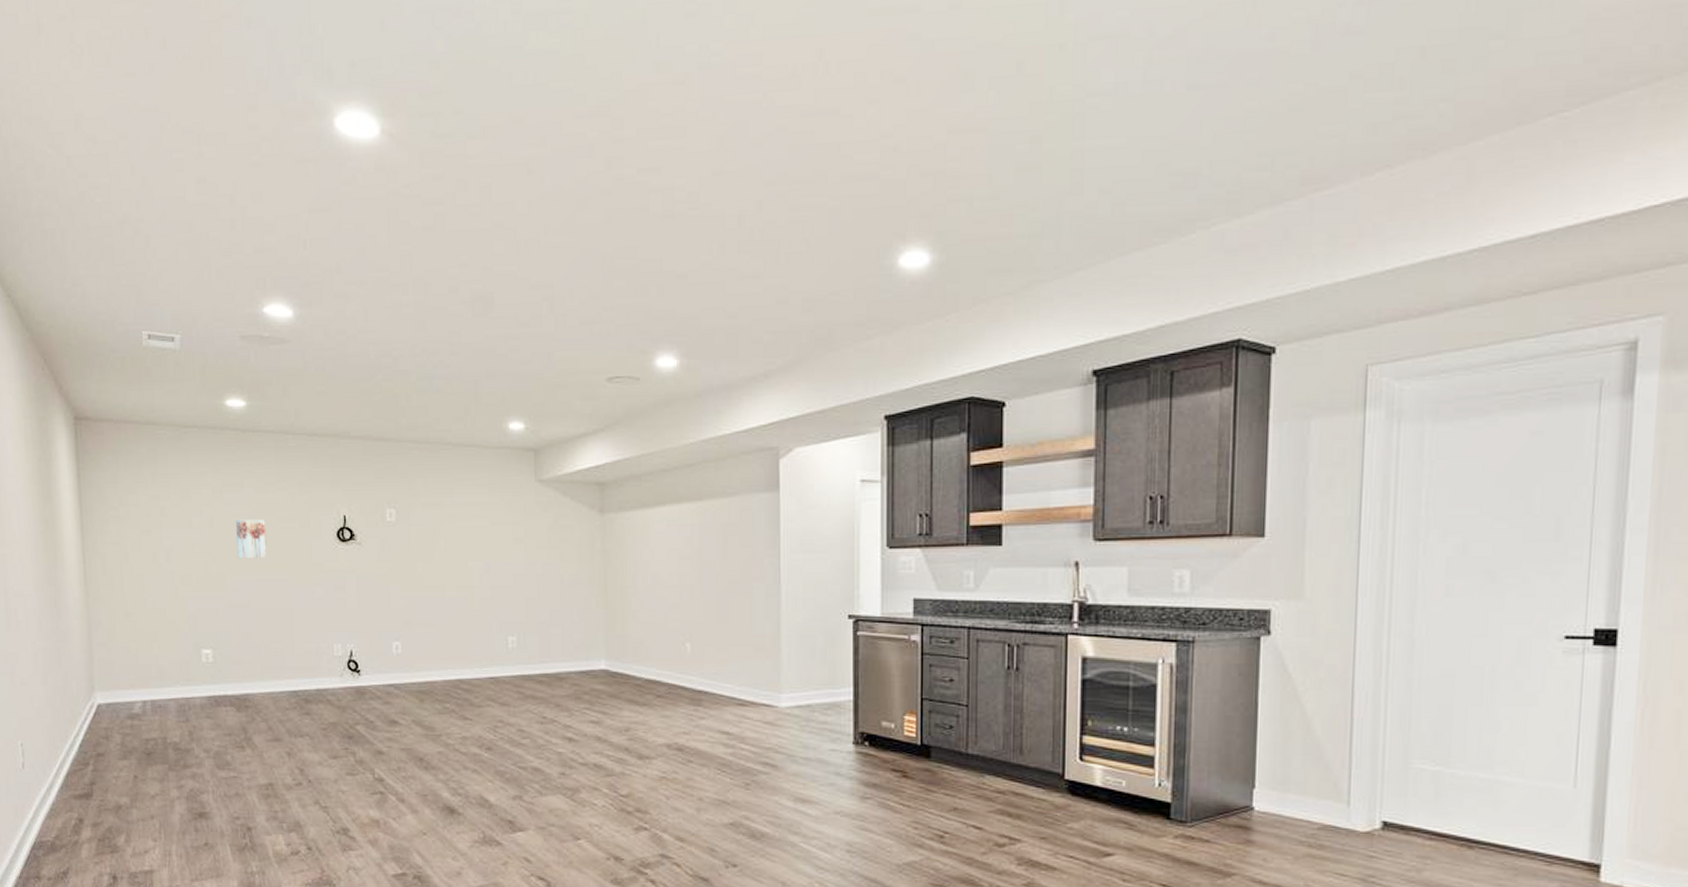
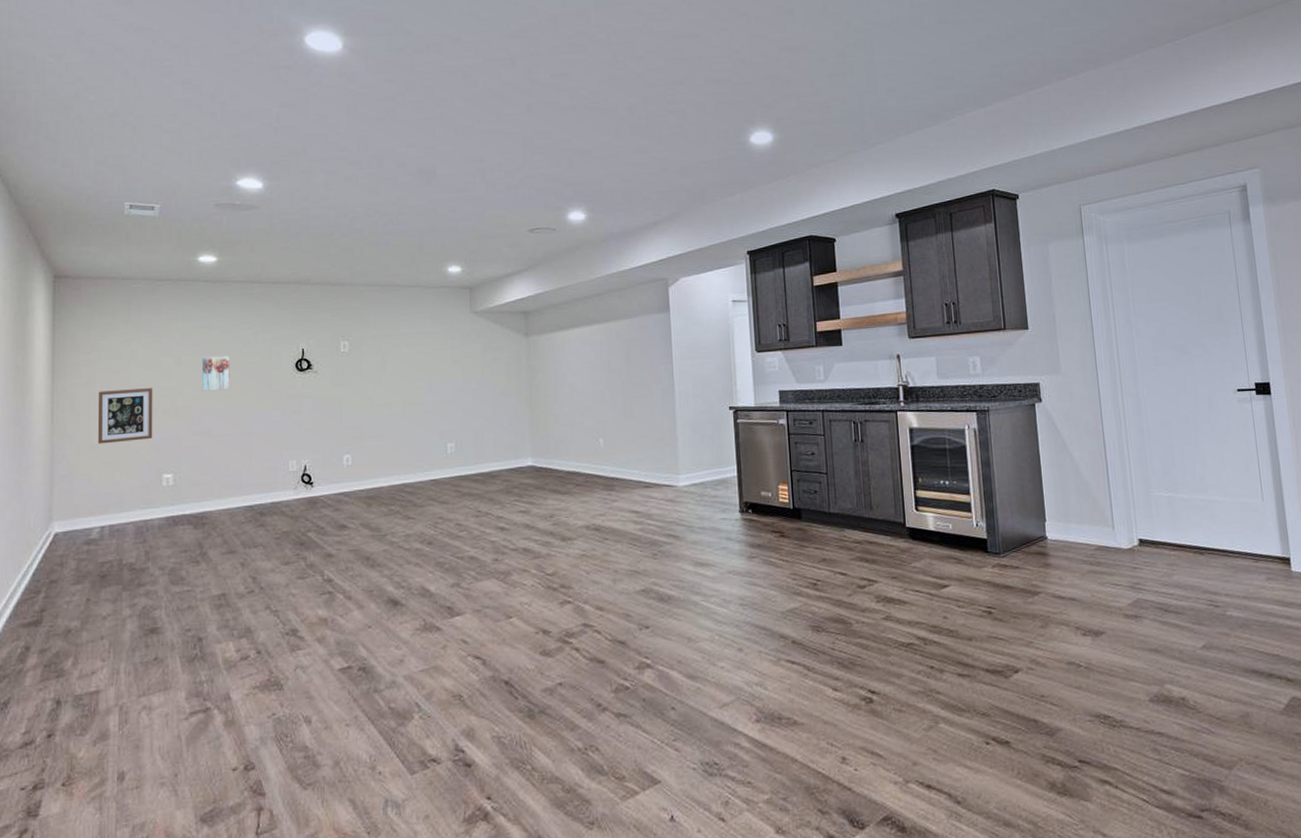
wall art: none [129,552,189,612] -> present [97,388,153,444]

